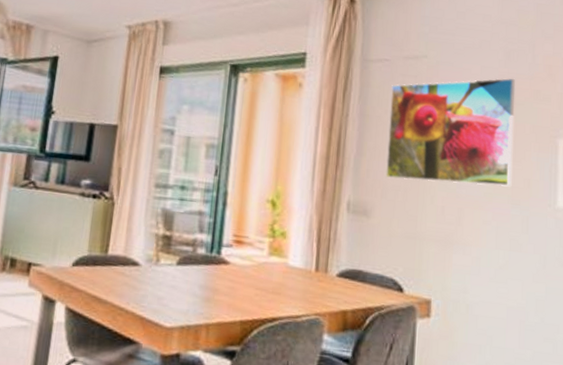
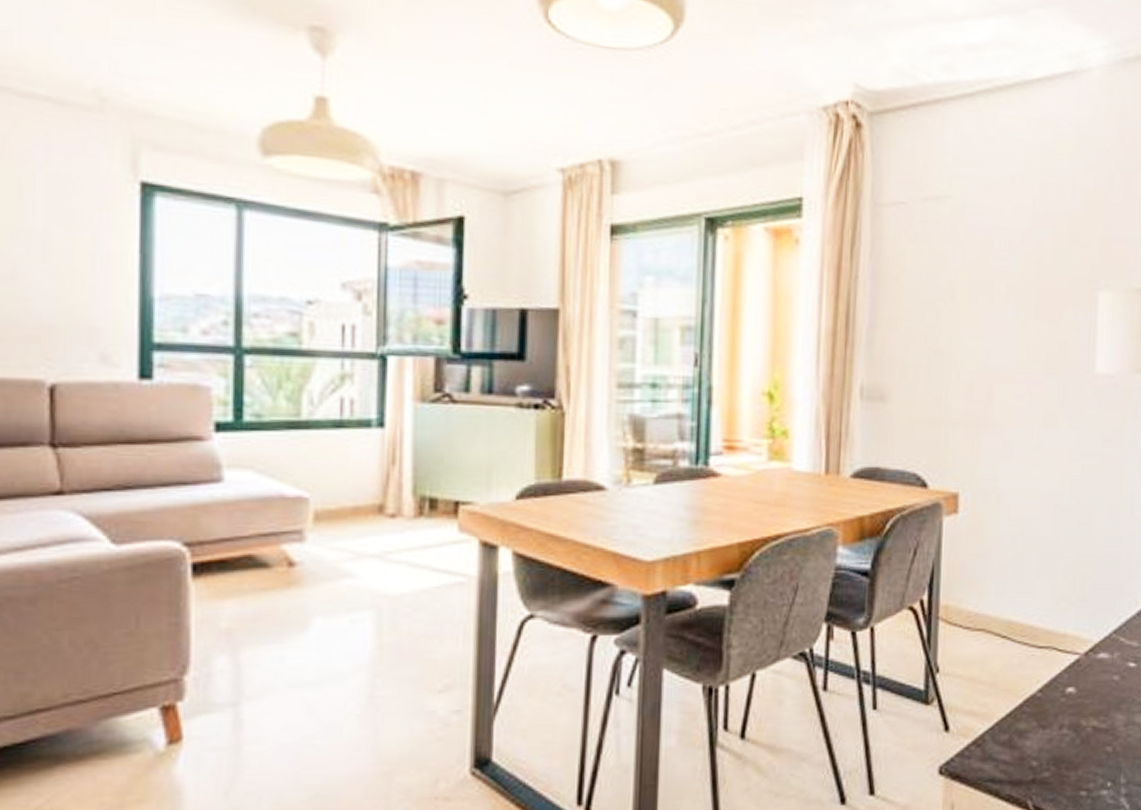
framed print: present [385,78,516,187] -> none [903,219,1053,354]

